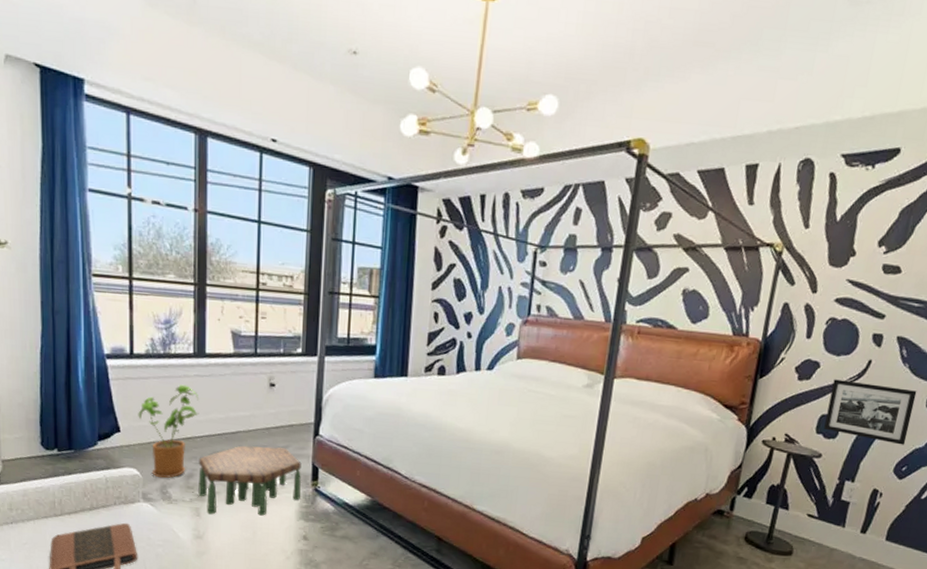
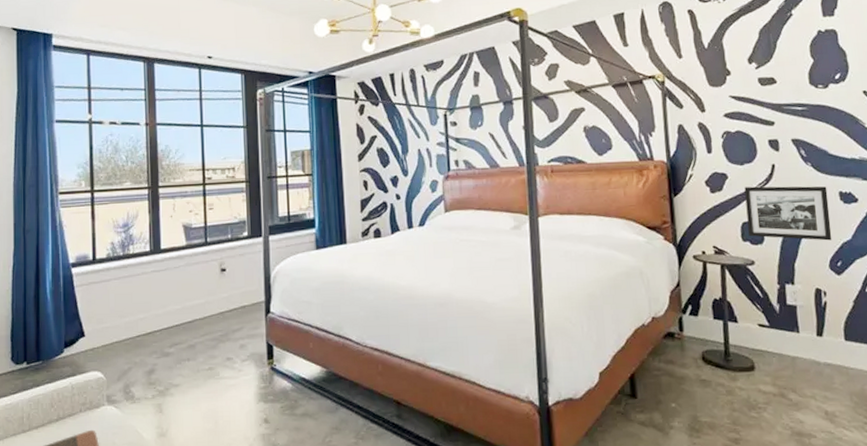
house plant: present [138,384,199,479] -> none [101,281,158,378]
side table: present [198,445,302,516] -> none [159,330,258,409]

